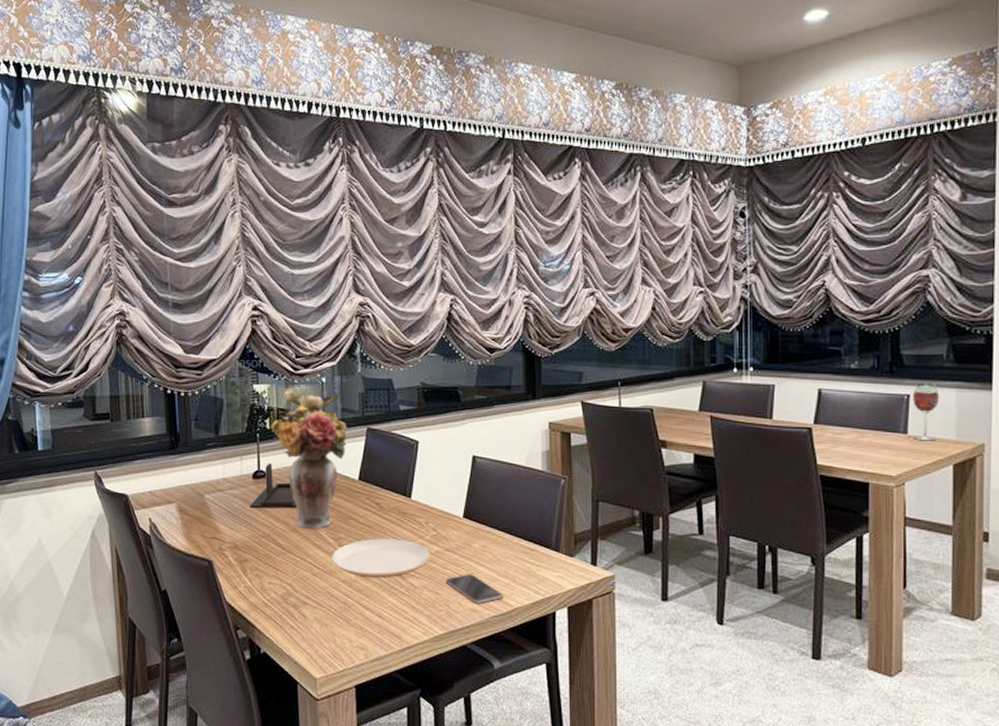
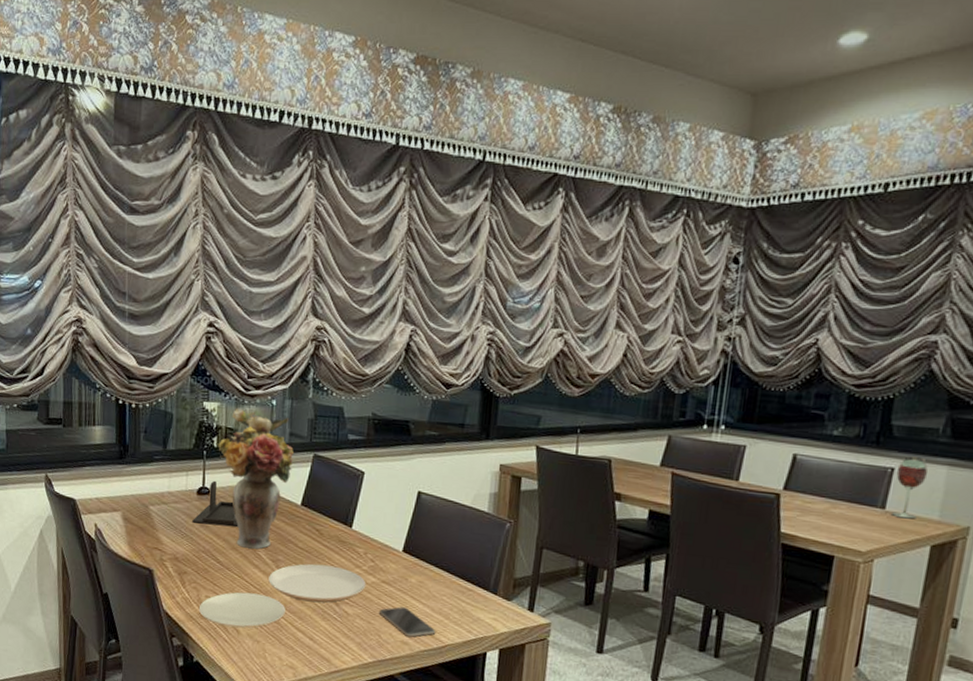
plate: none [262,575,351,613] -> present [198,592,286,628]

